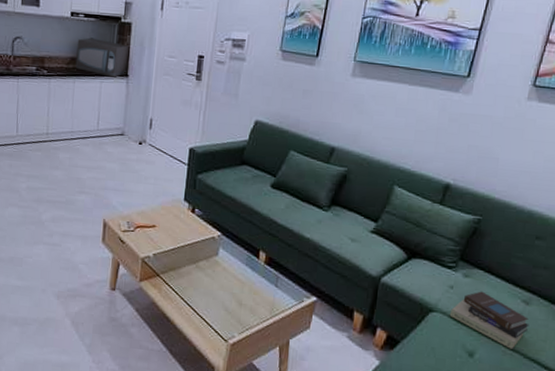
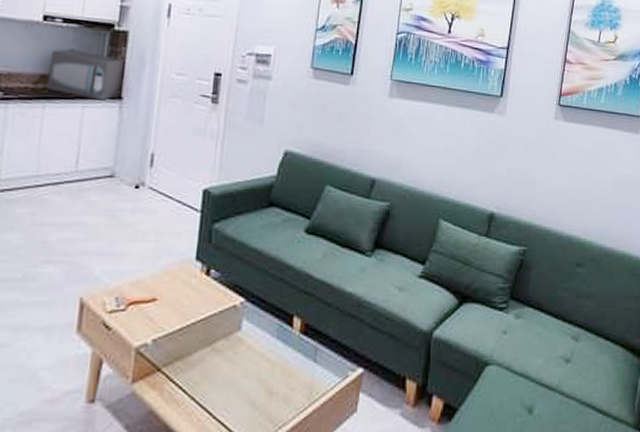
books: present [449,291,529,349] -> none [505,332,581,396]

